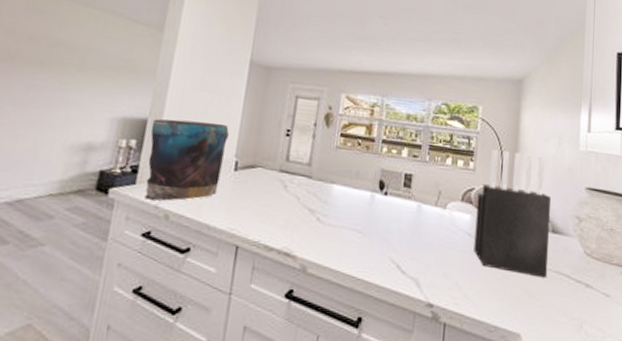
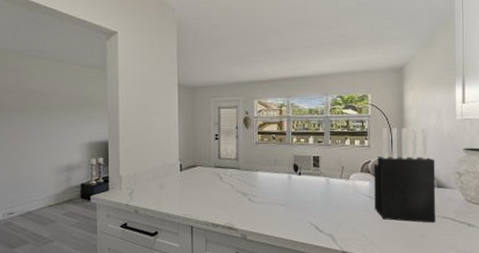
vase: present [145,119,229,201] -> none [112,138,171,200]

